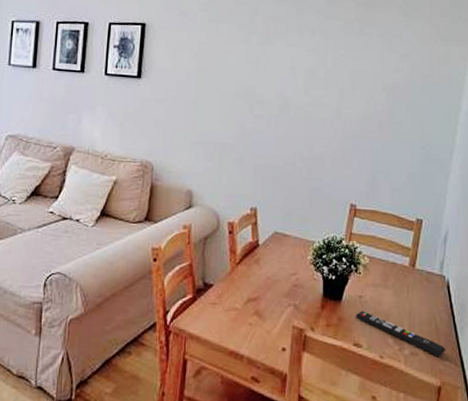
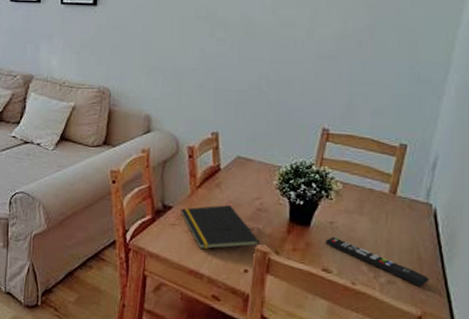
notepad: none [221,282,296,329] -> present [181,205,260,250]

